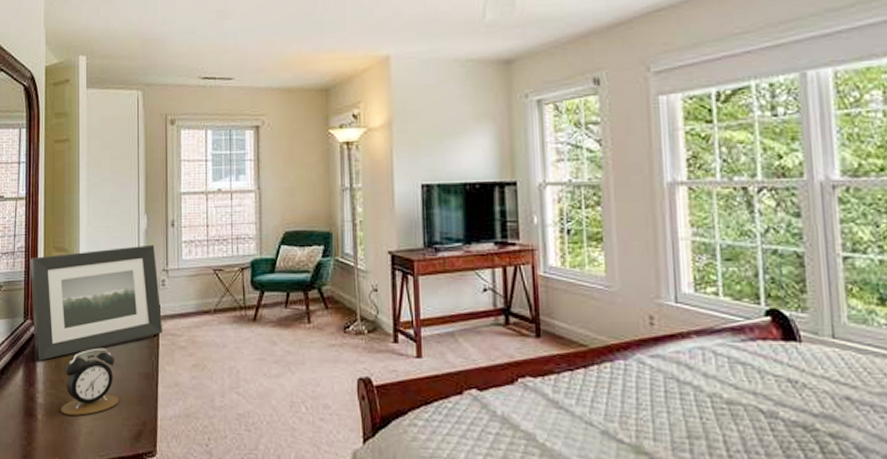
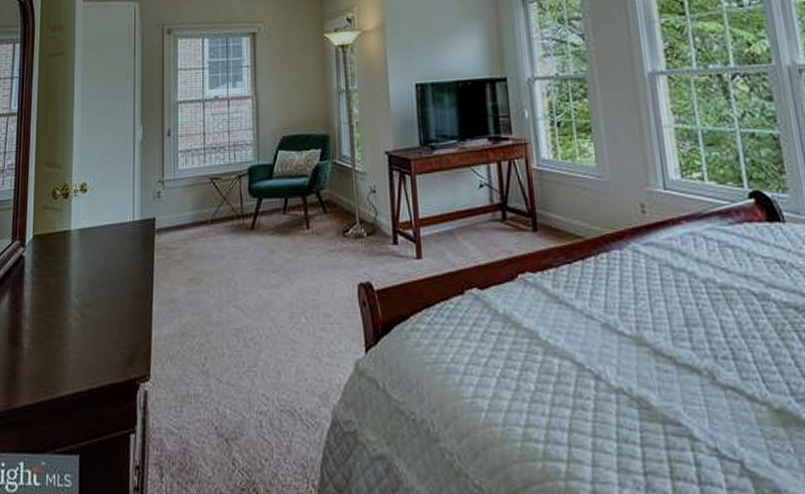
picture frame: present [30,244,163,362] -> none [20,155,158,286]
alarm clock: present [61,347,119,416] -> none [48,266,111,341]

